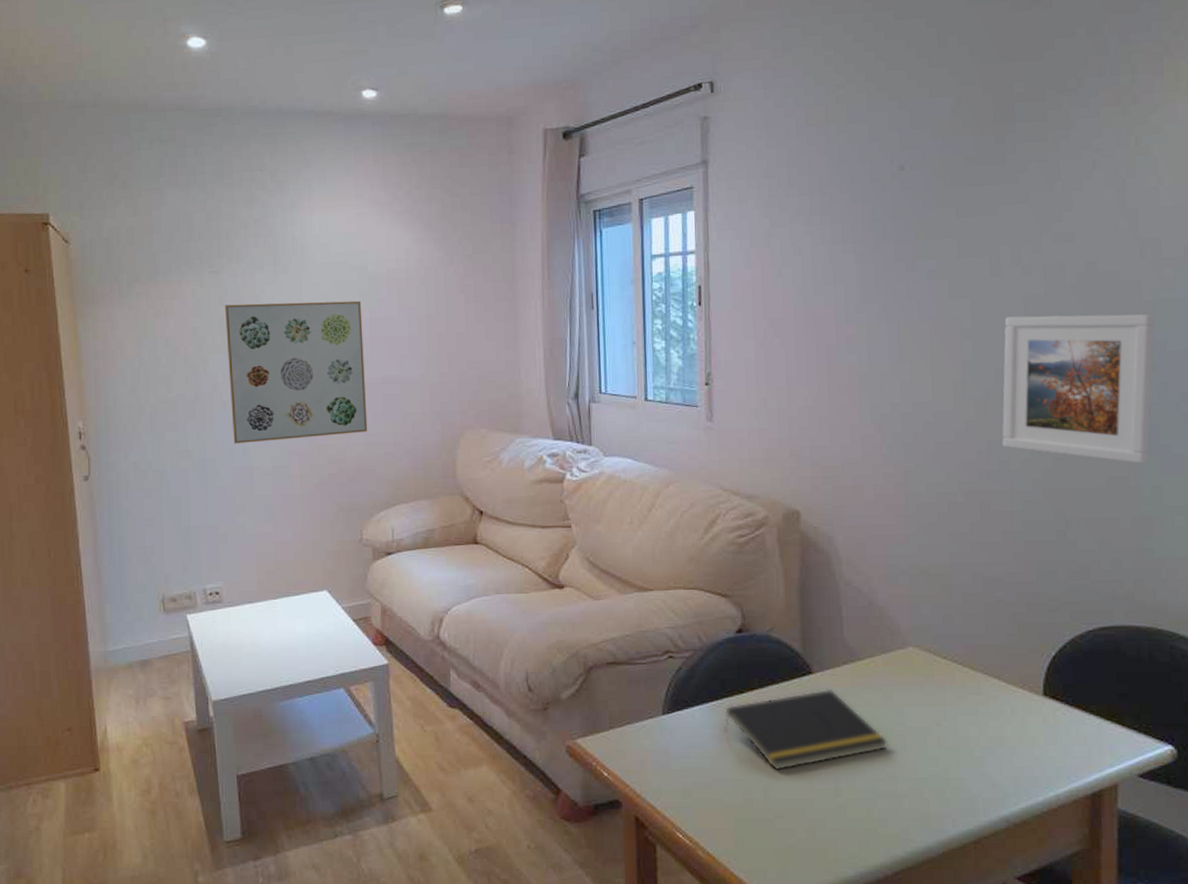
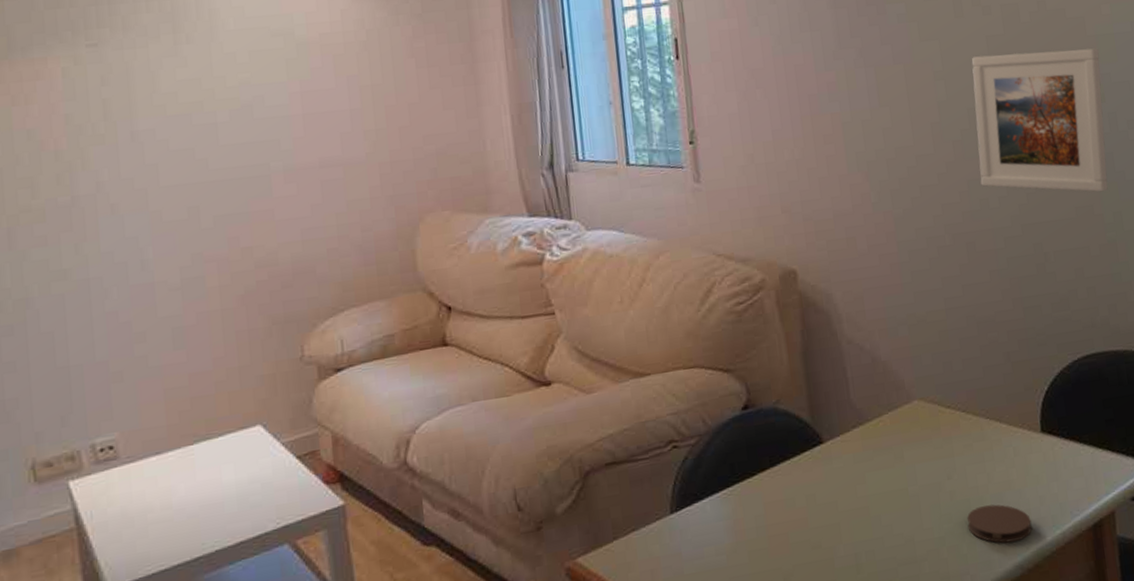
wall art: present [225,300,368,445] -> none [109,71,305,257]
notepad: present [724,688,888,771] -> none [737,456,903,556]
coaster: none [953,757,1023,795] -> present [966,504,1032,543]

